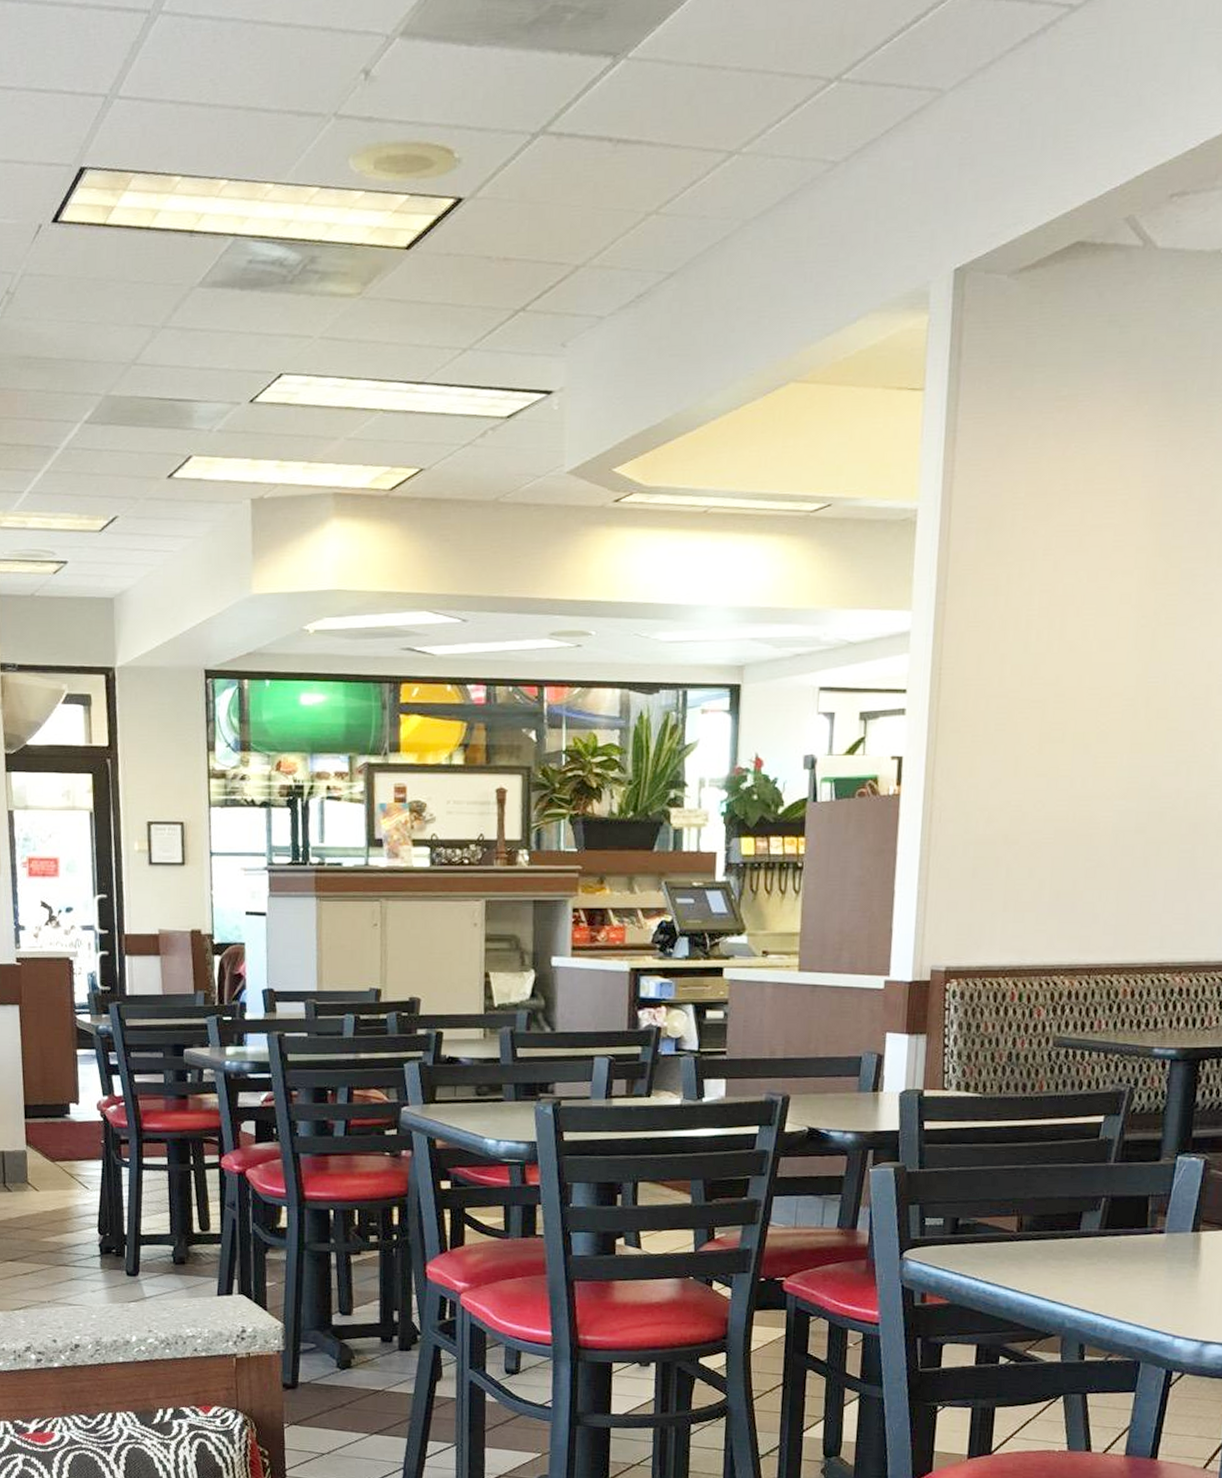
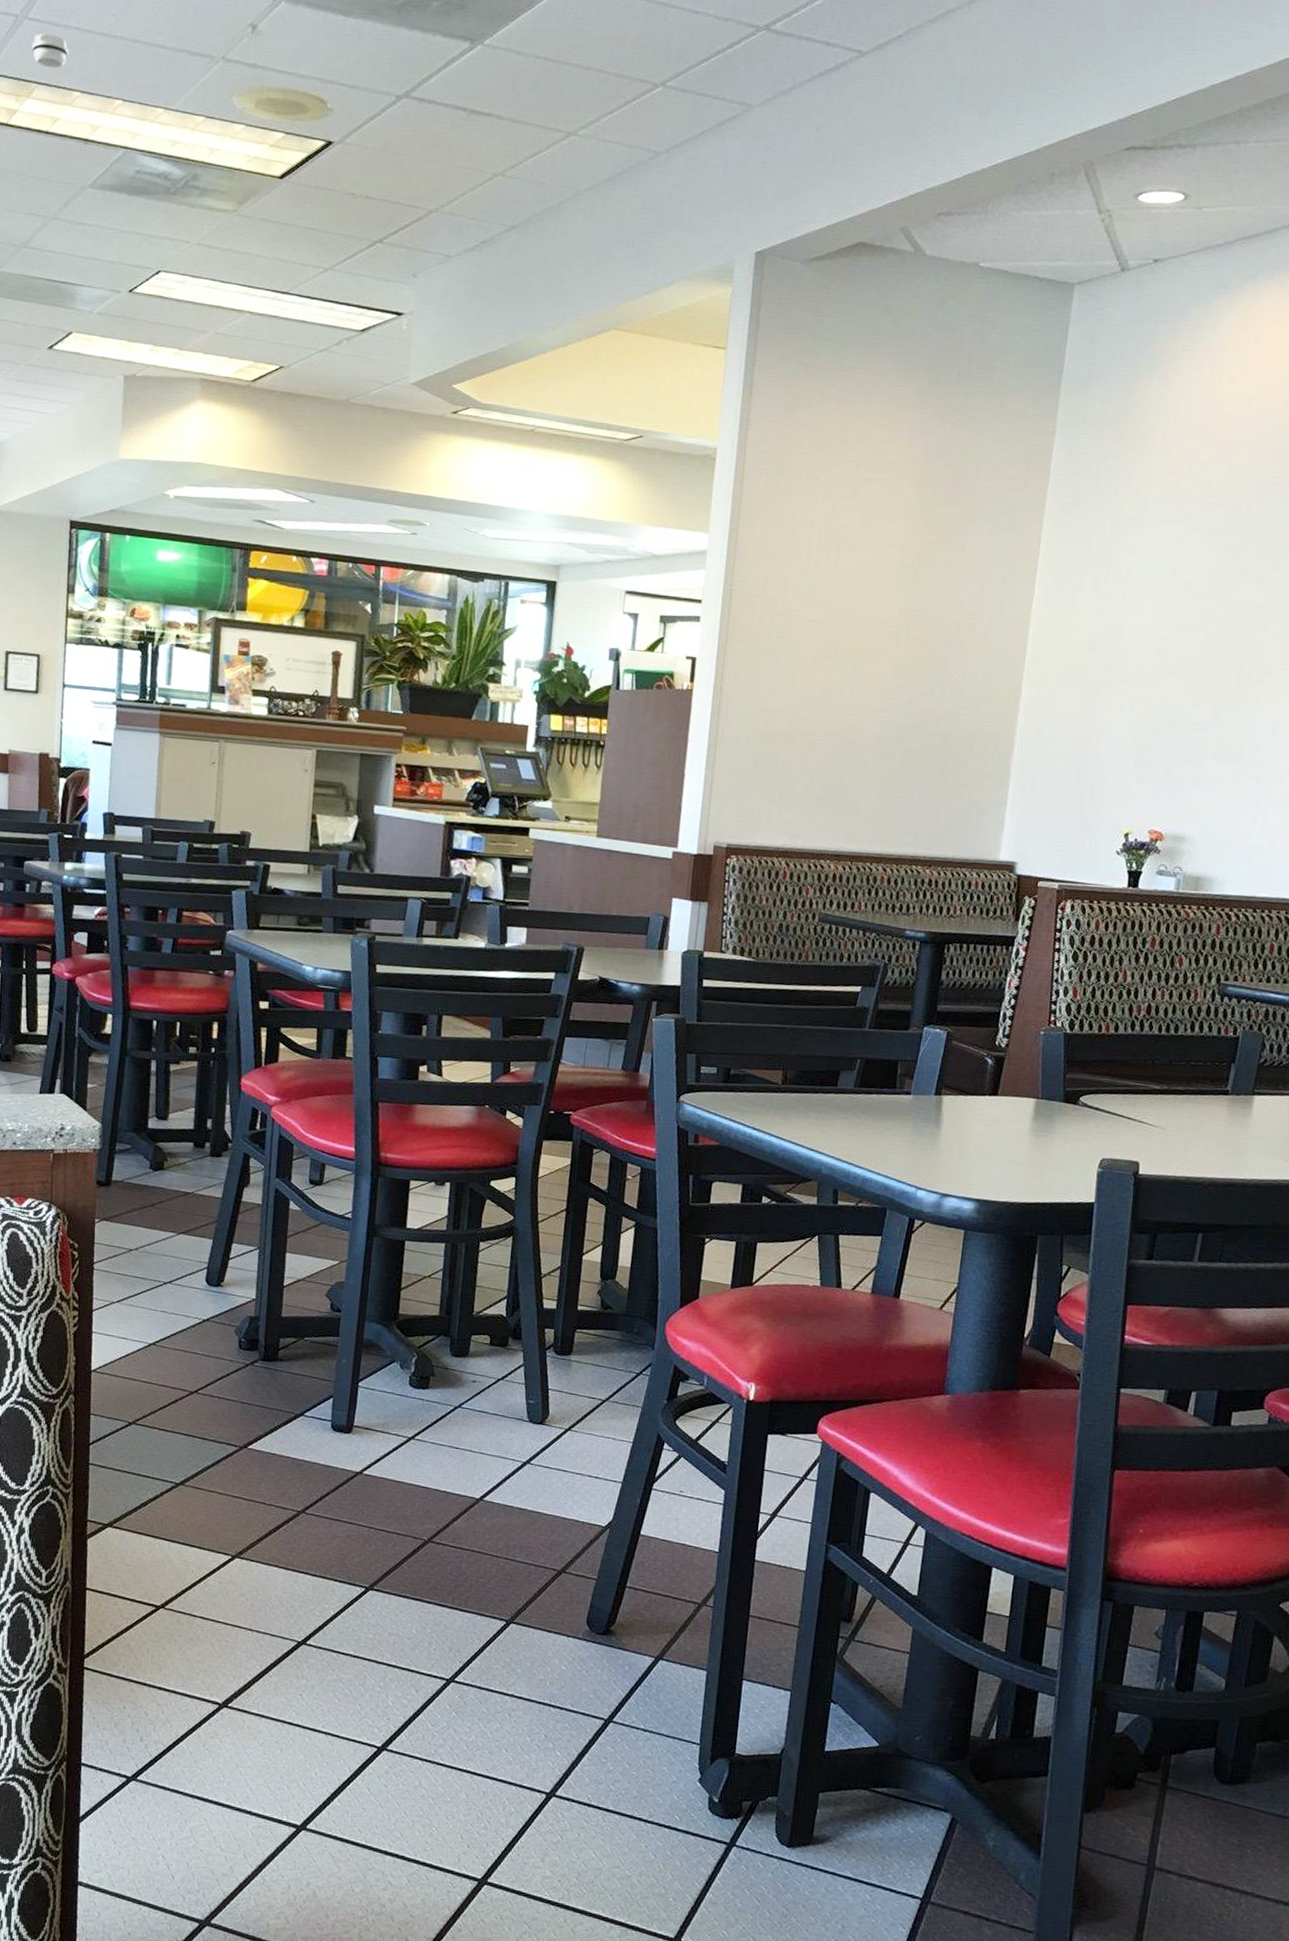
smoke detector: none [125,112,166,152] -> present [32,34,69,68]

